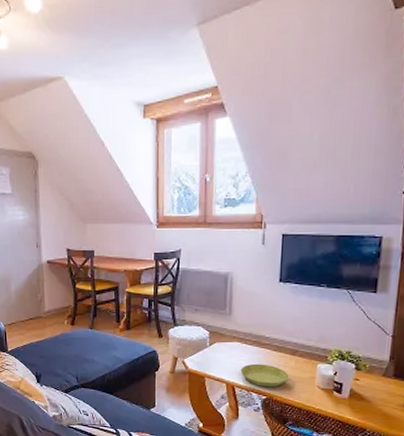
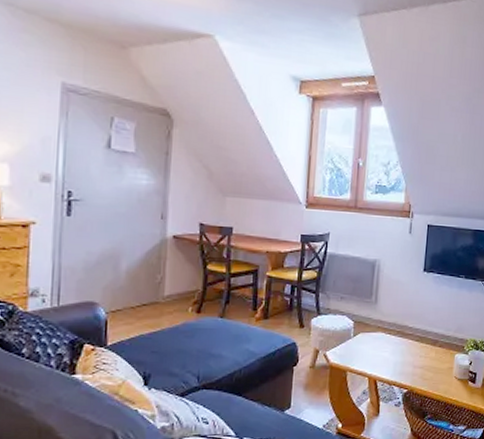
saucer: present [240,363,290,387] -> none [383,355,430,379]

